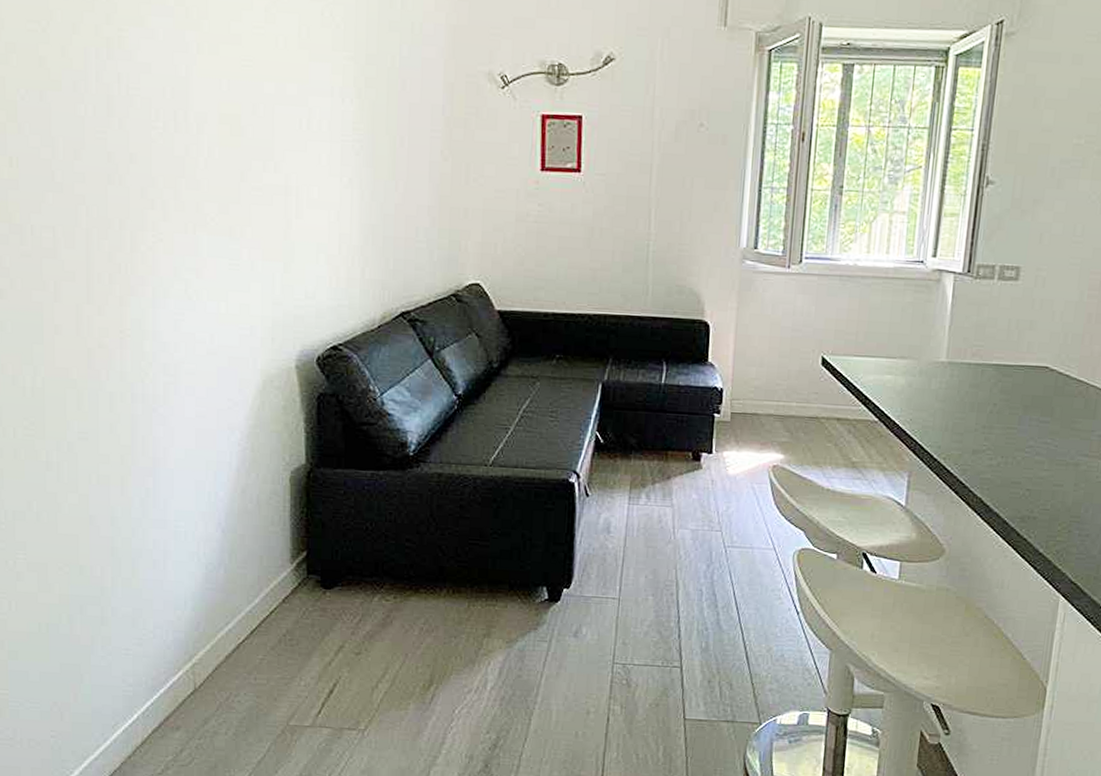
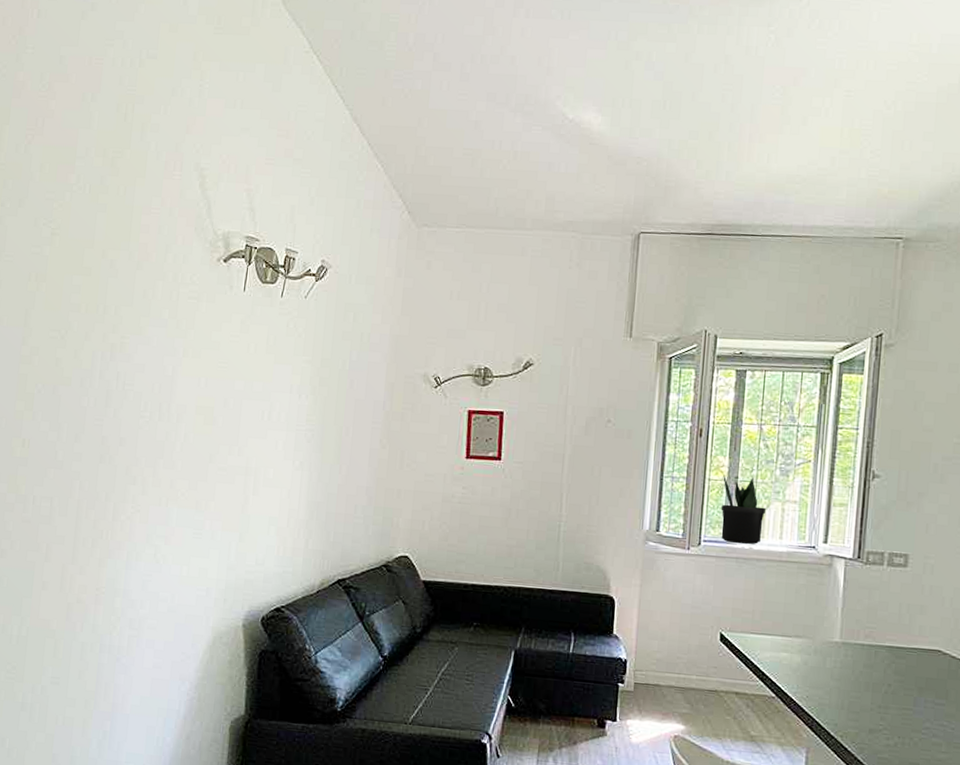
planter: none [824,183,872,261] -> present [720,474,765,545]

